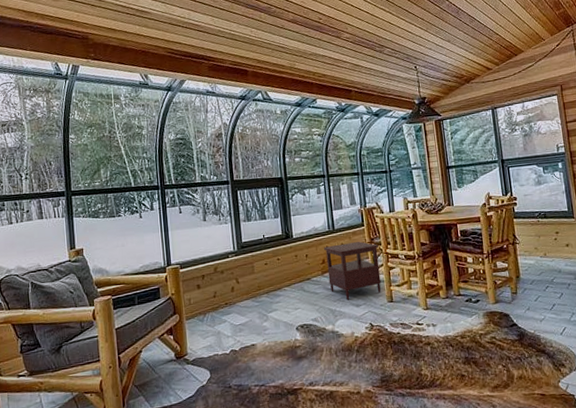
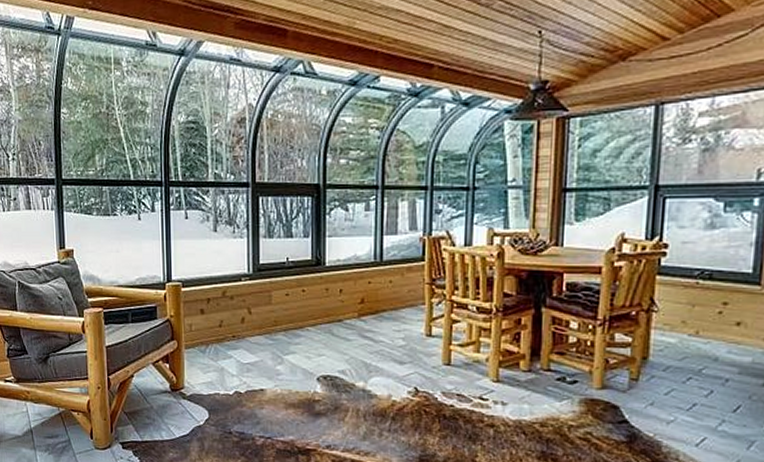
side table: present [323,241,381,301] -> none [364,280,442,355]

